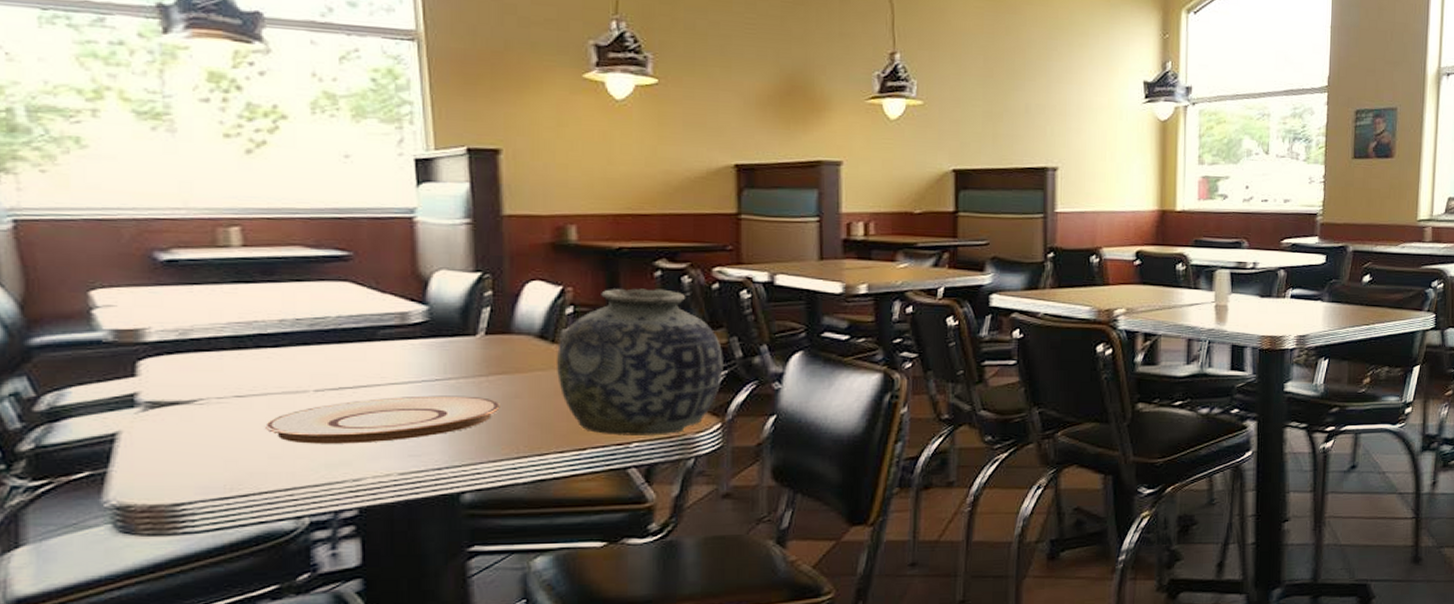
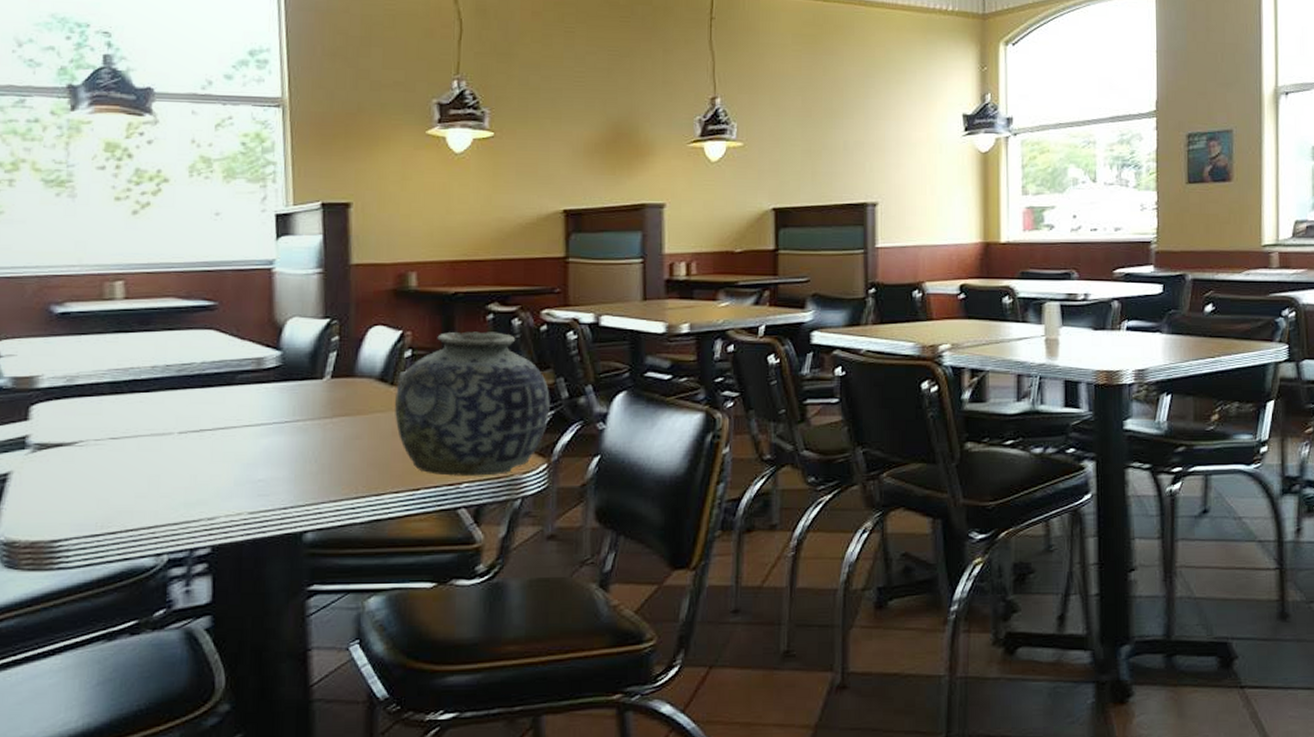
plate: present [264,395,500,444] -> none [133,437,342,484]

